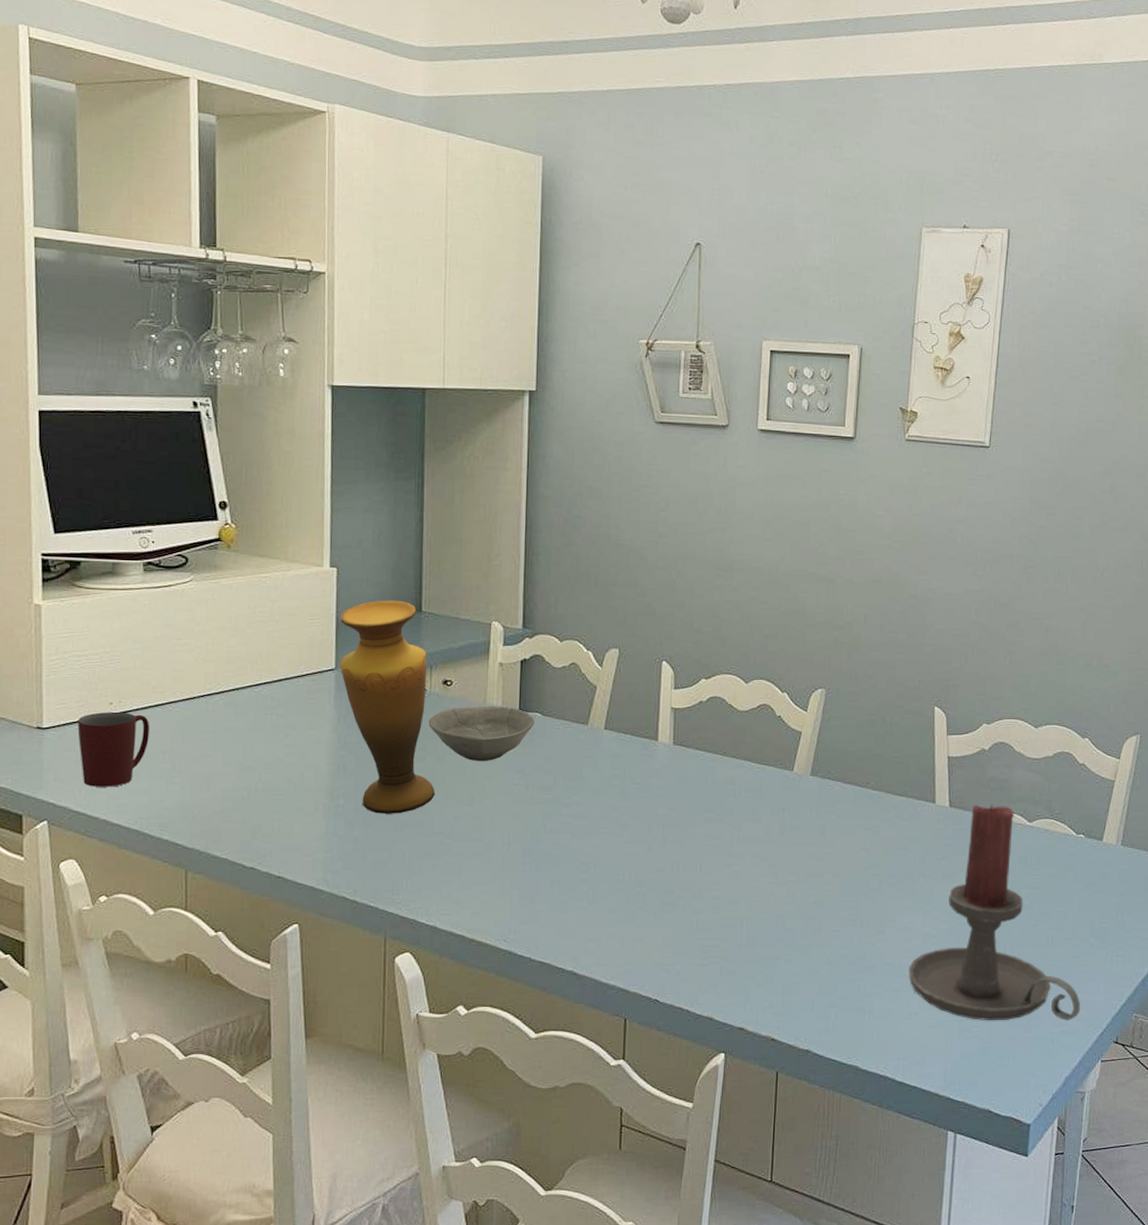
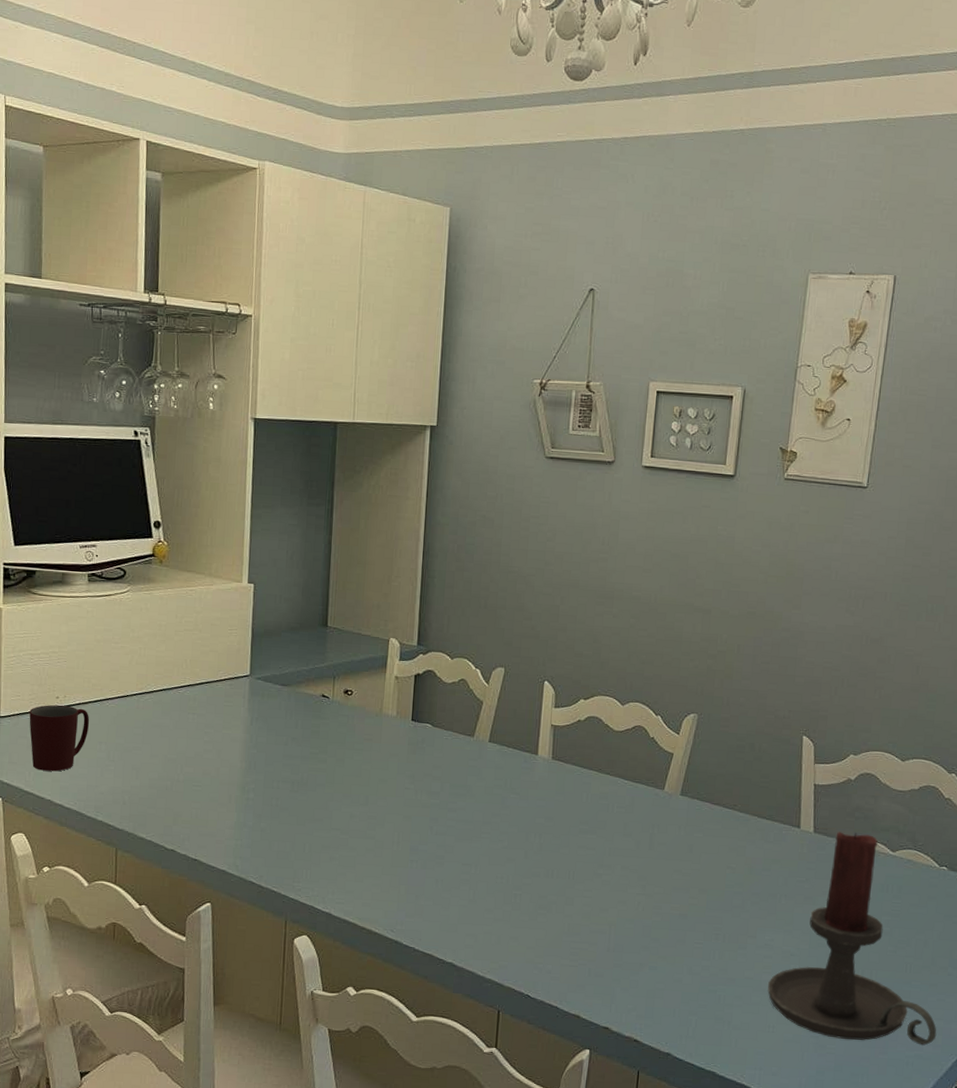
vase: present [339,600,435,814] -> none [253,615,334,810]
bowl: present [428,706,535,762] -> none [330,715,425,766]

